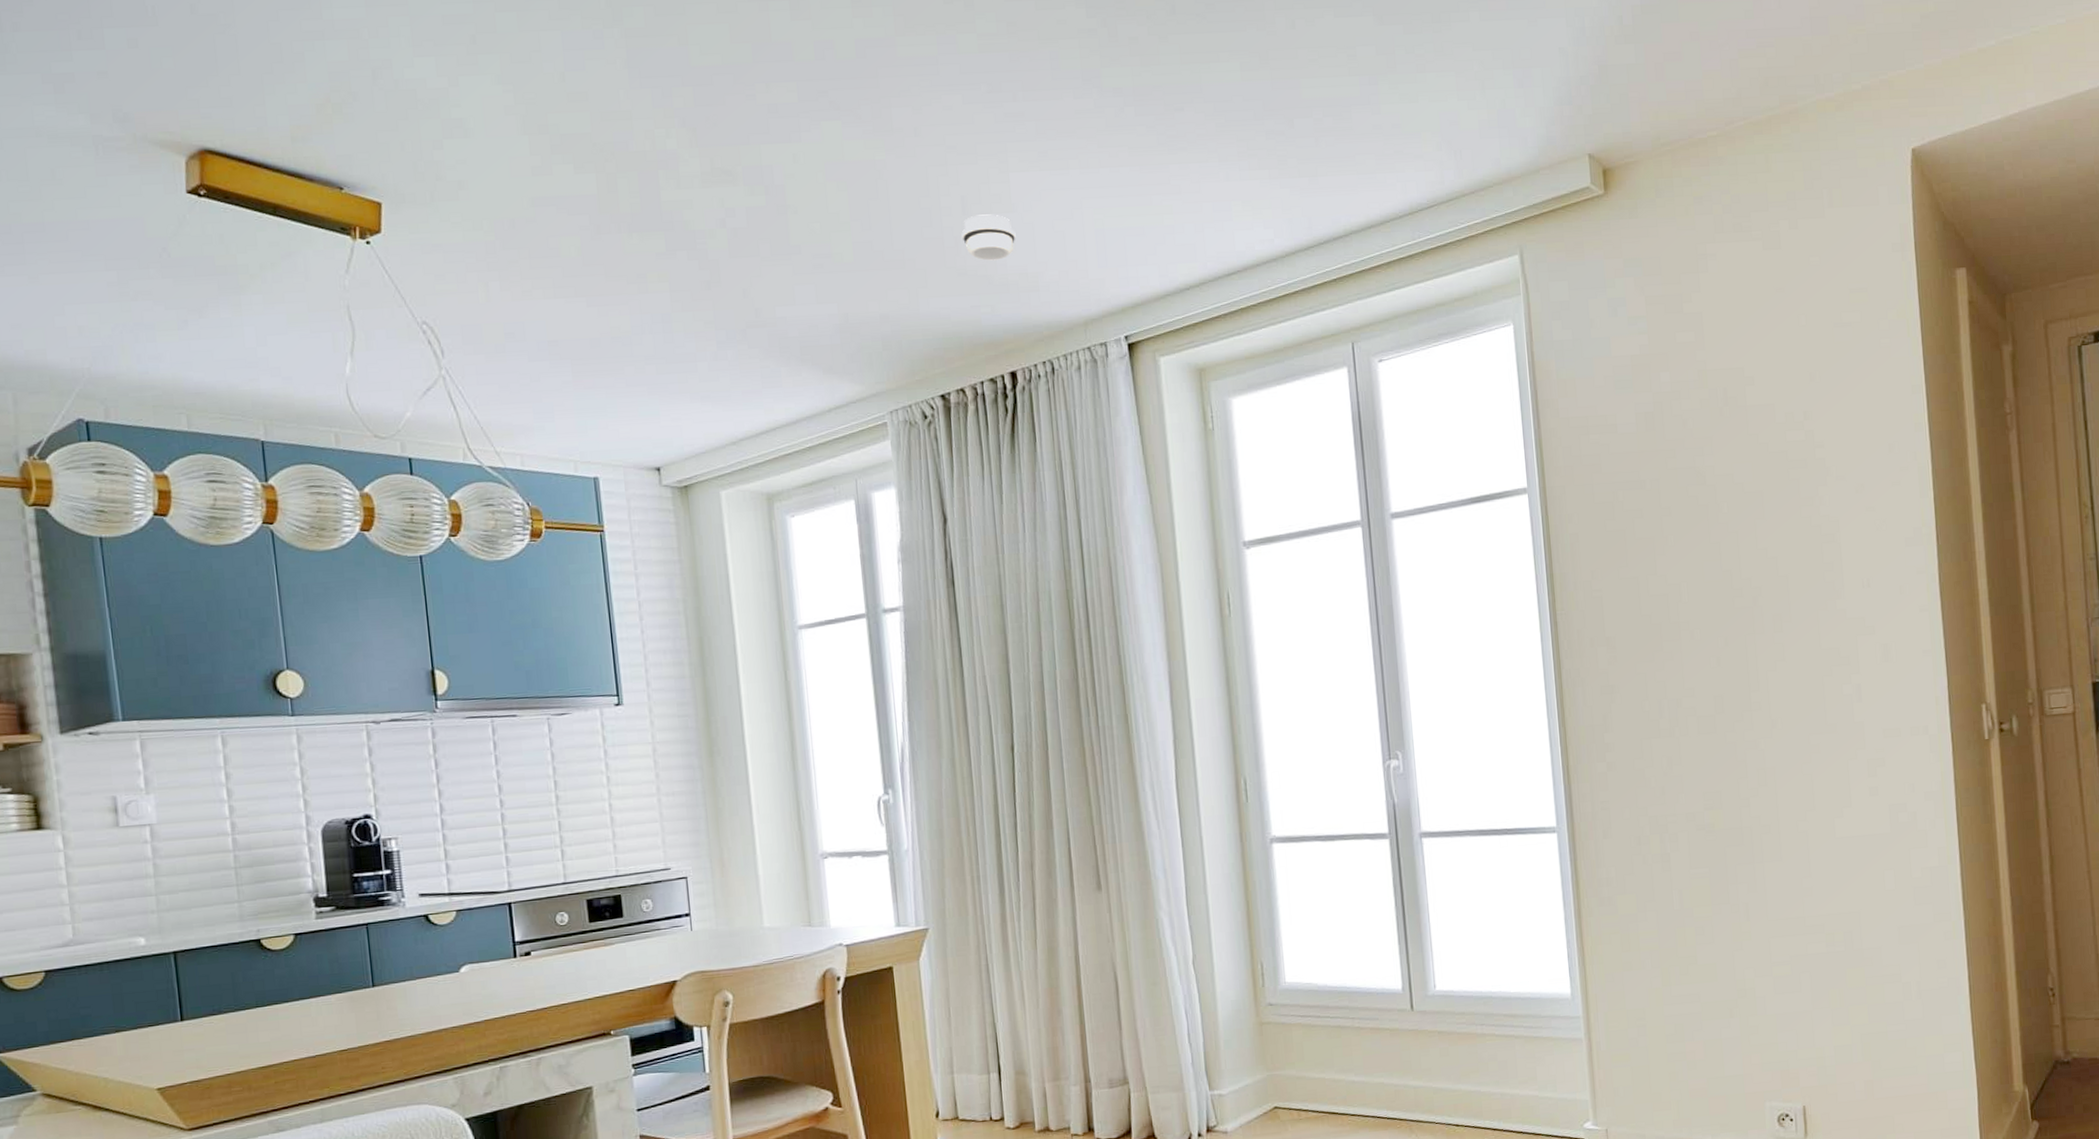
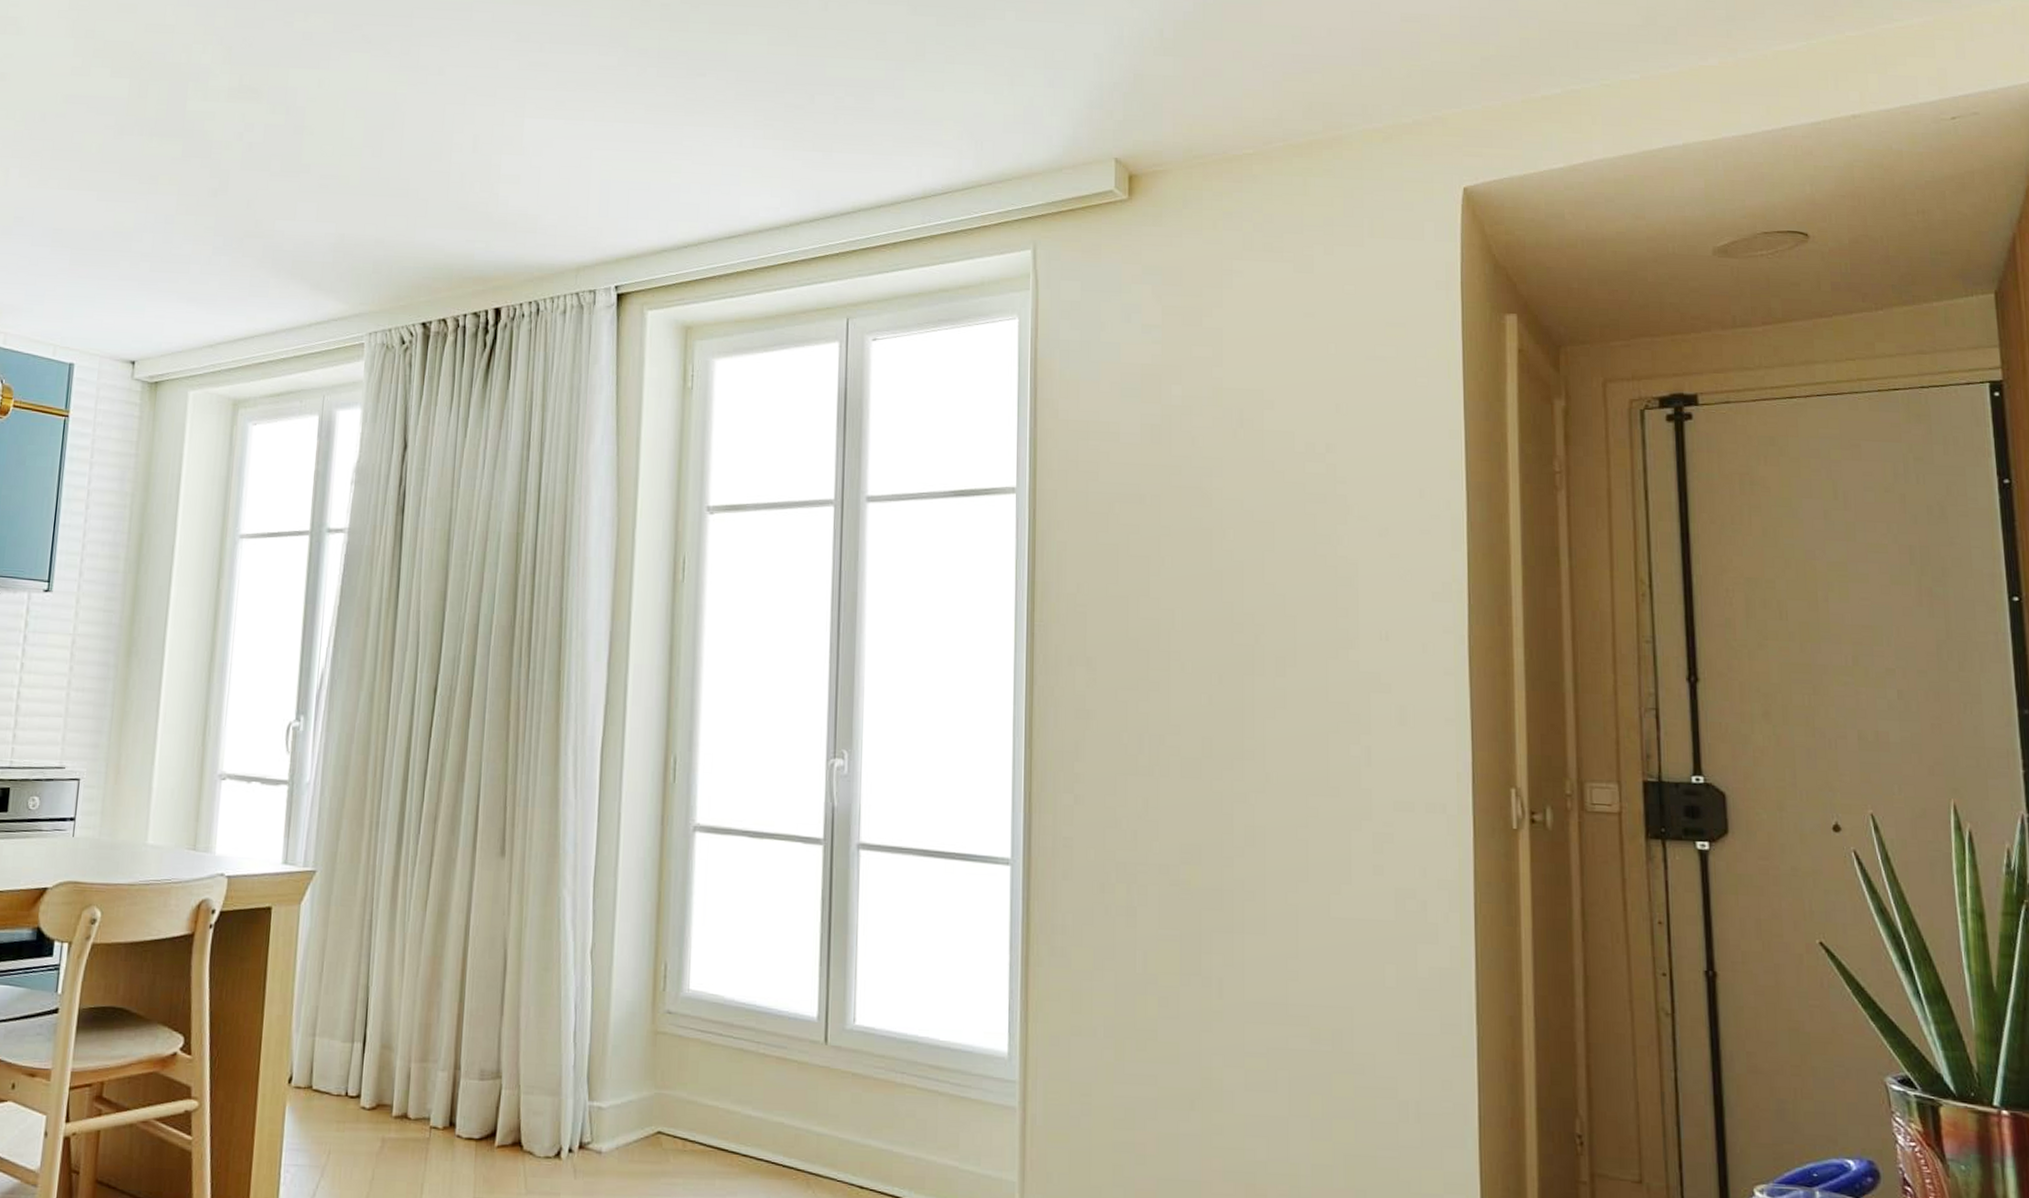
smoke detector: present [961,214,1016,261] -> none [468,154,522,199]

